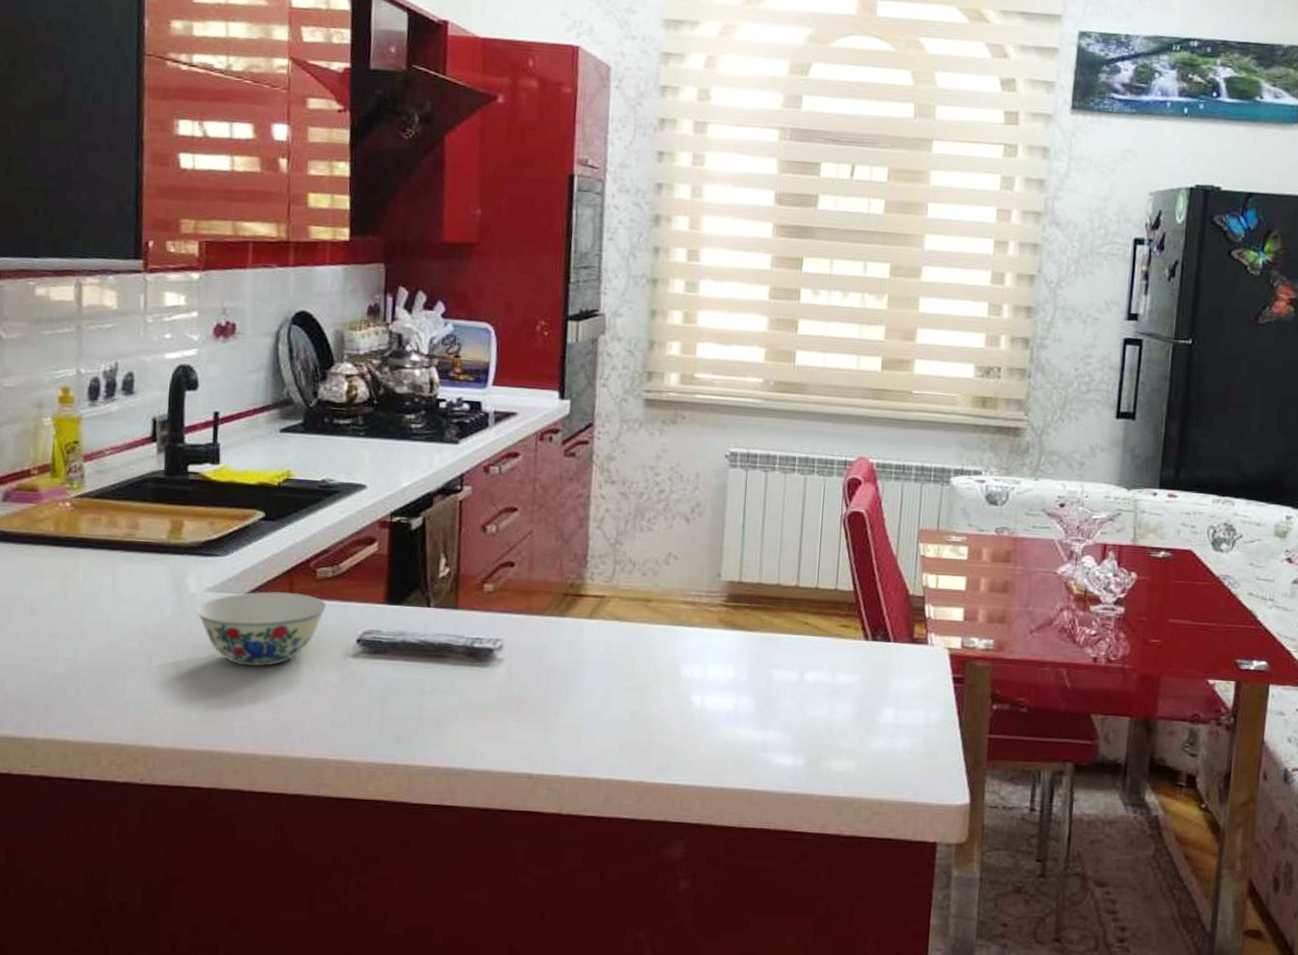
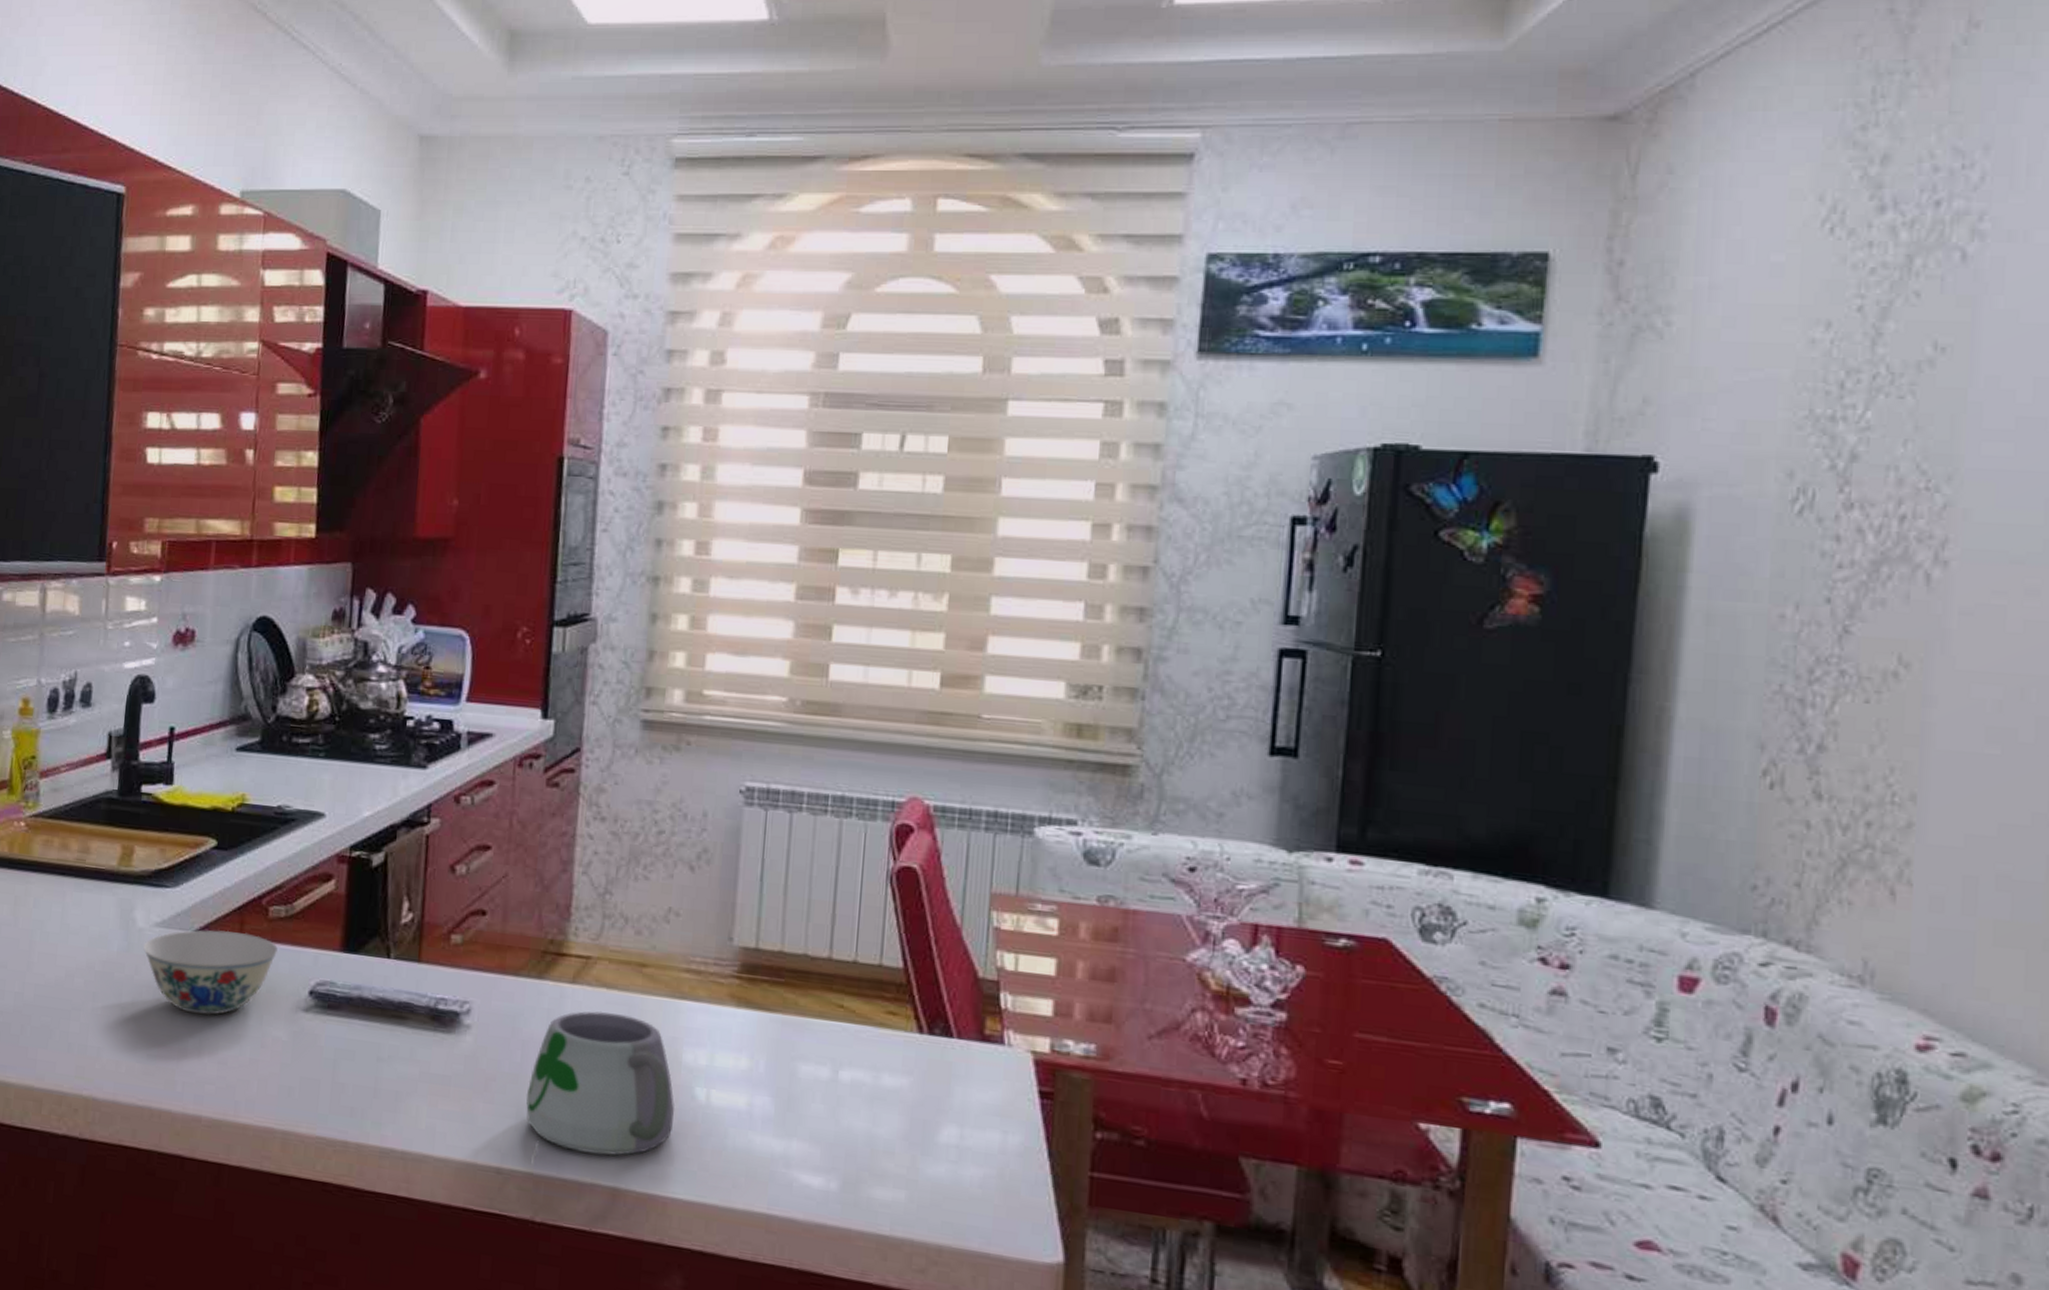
mug: none [552,639,676,769] -> present [526,1011,676,1165]

